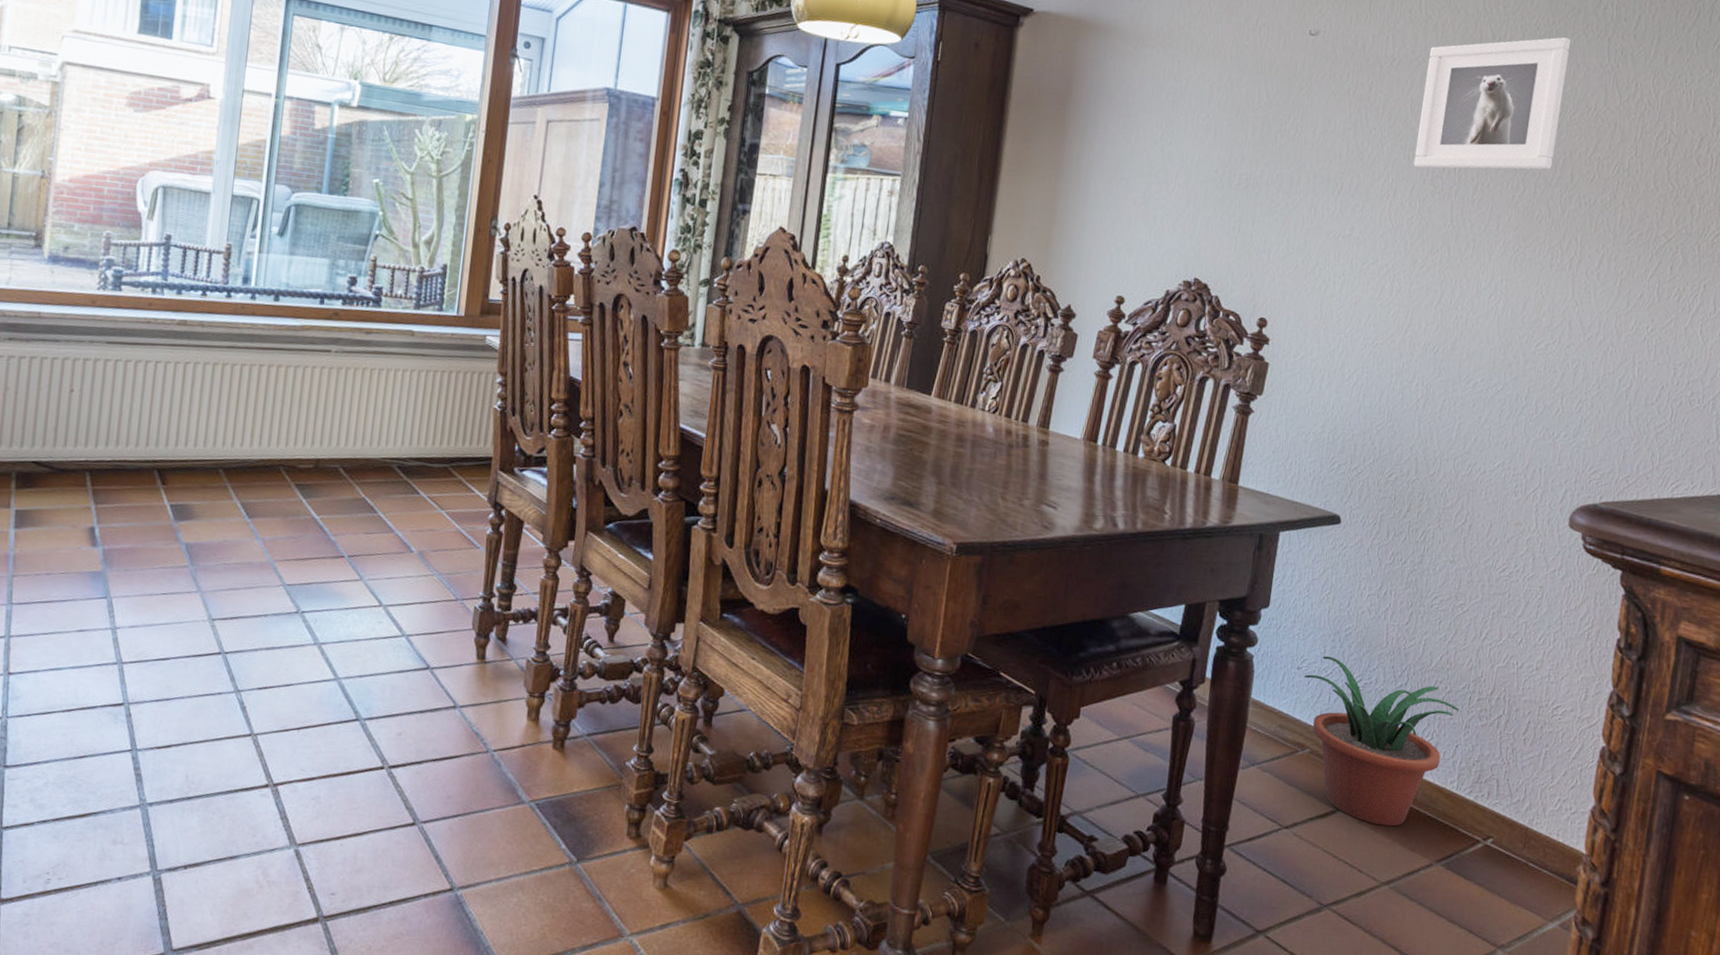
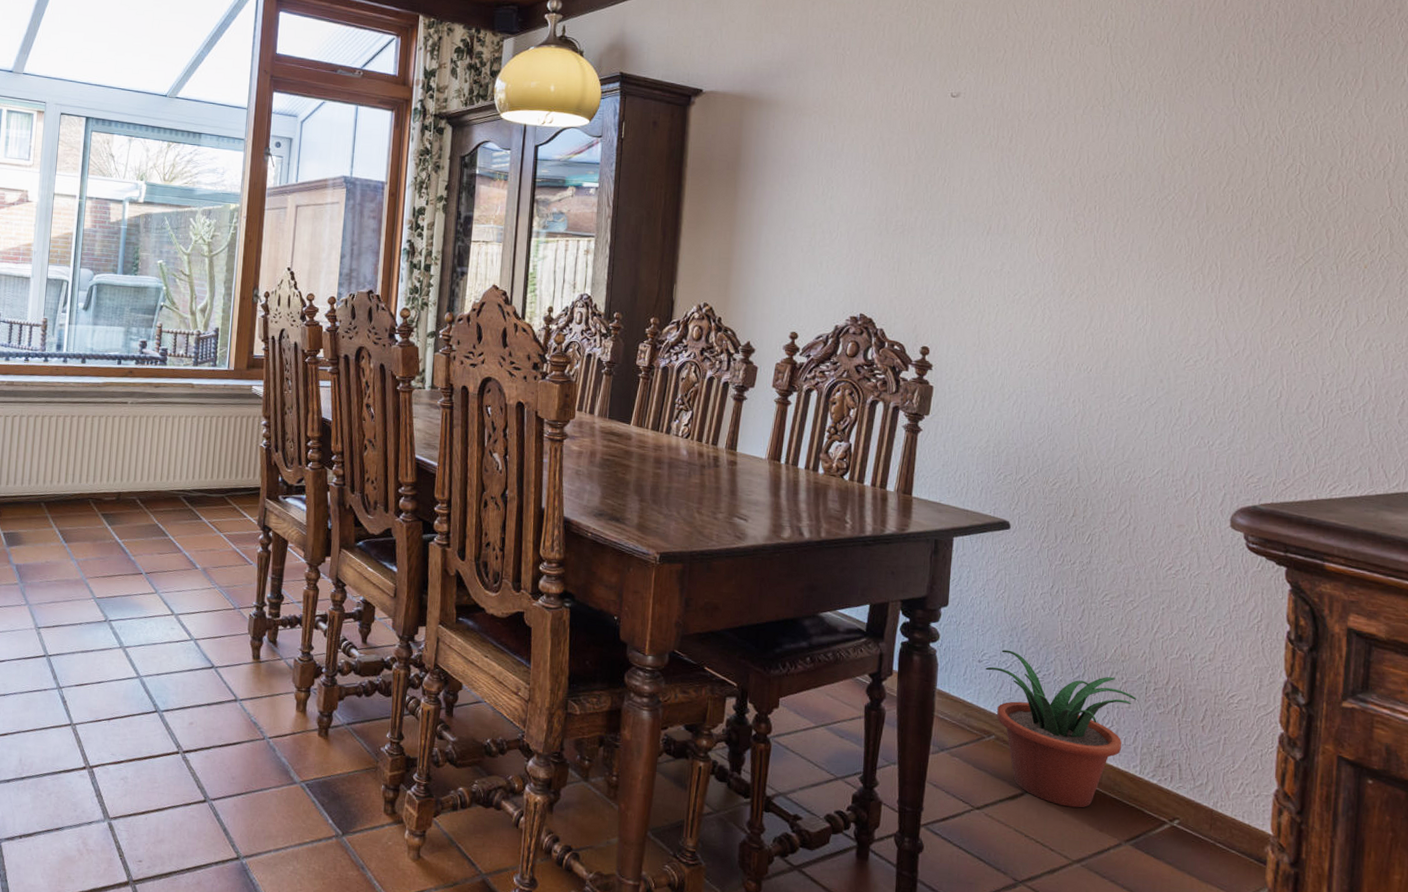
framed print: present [1413,37,1571,170] -> none [1056,85,1197,208]

